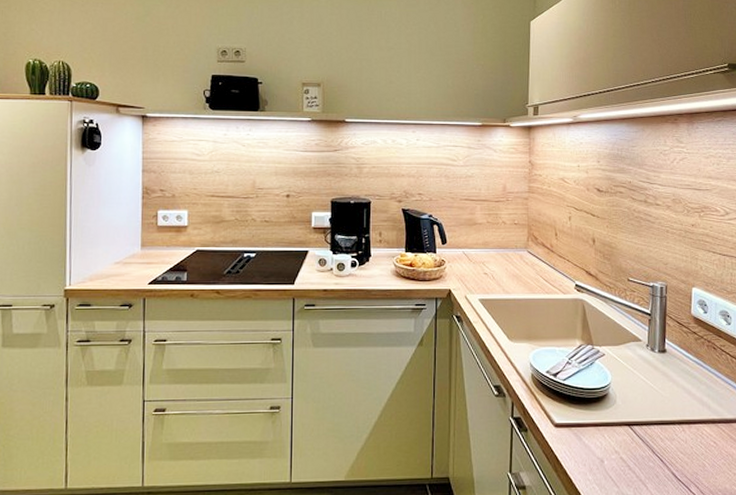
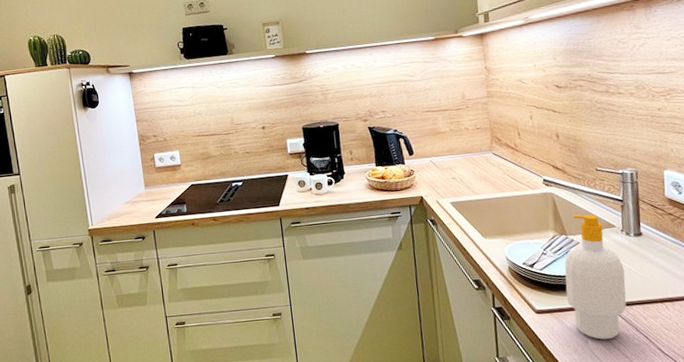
soap bottle: none [587,324,646,460] -> present [564,214,627,340]

